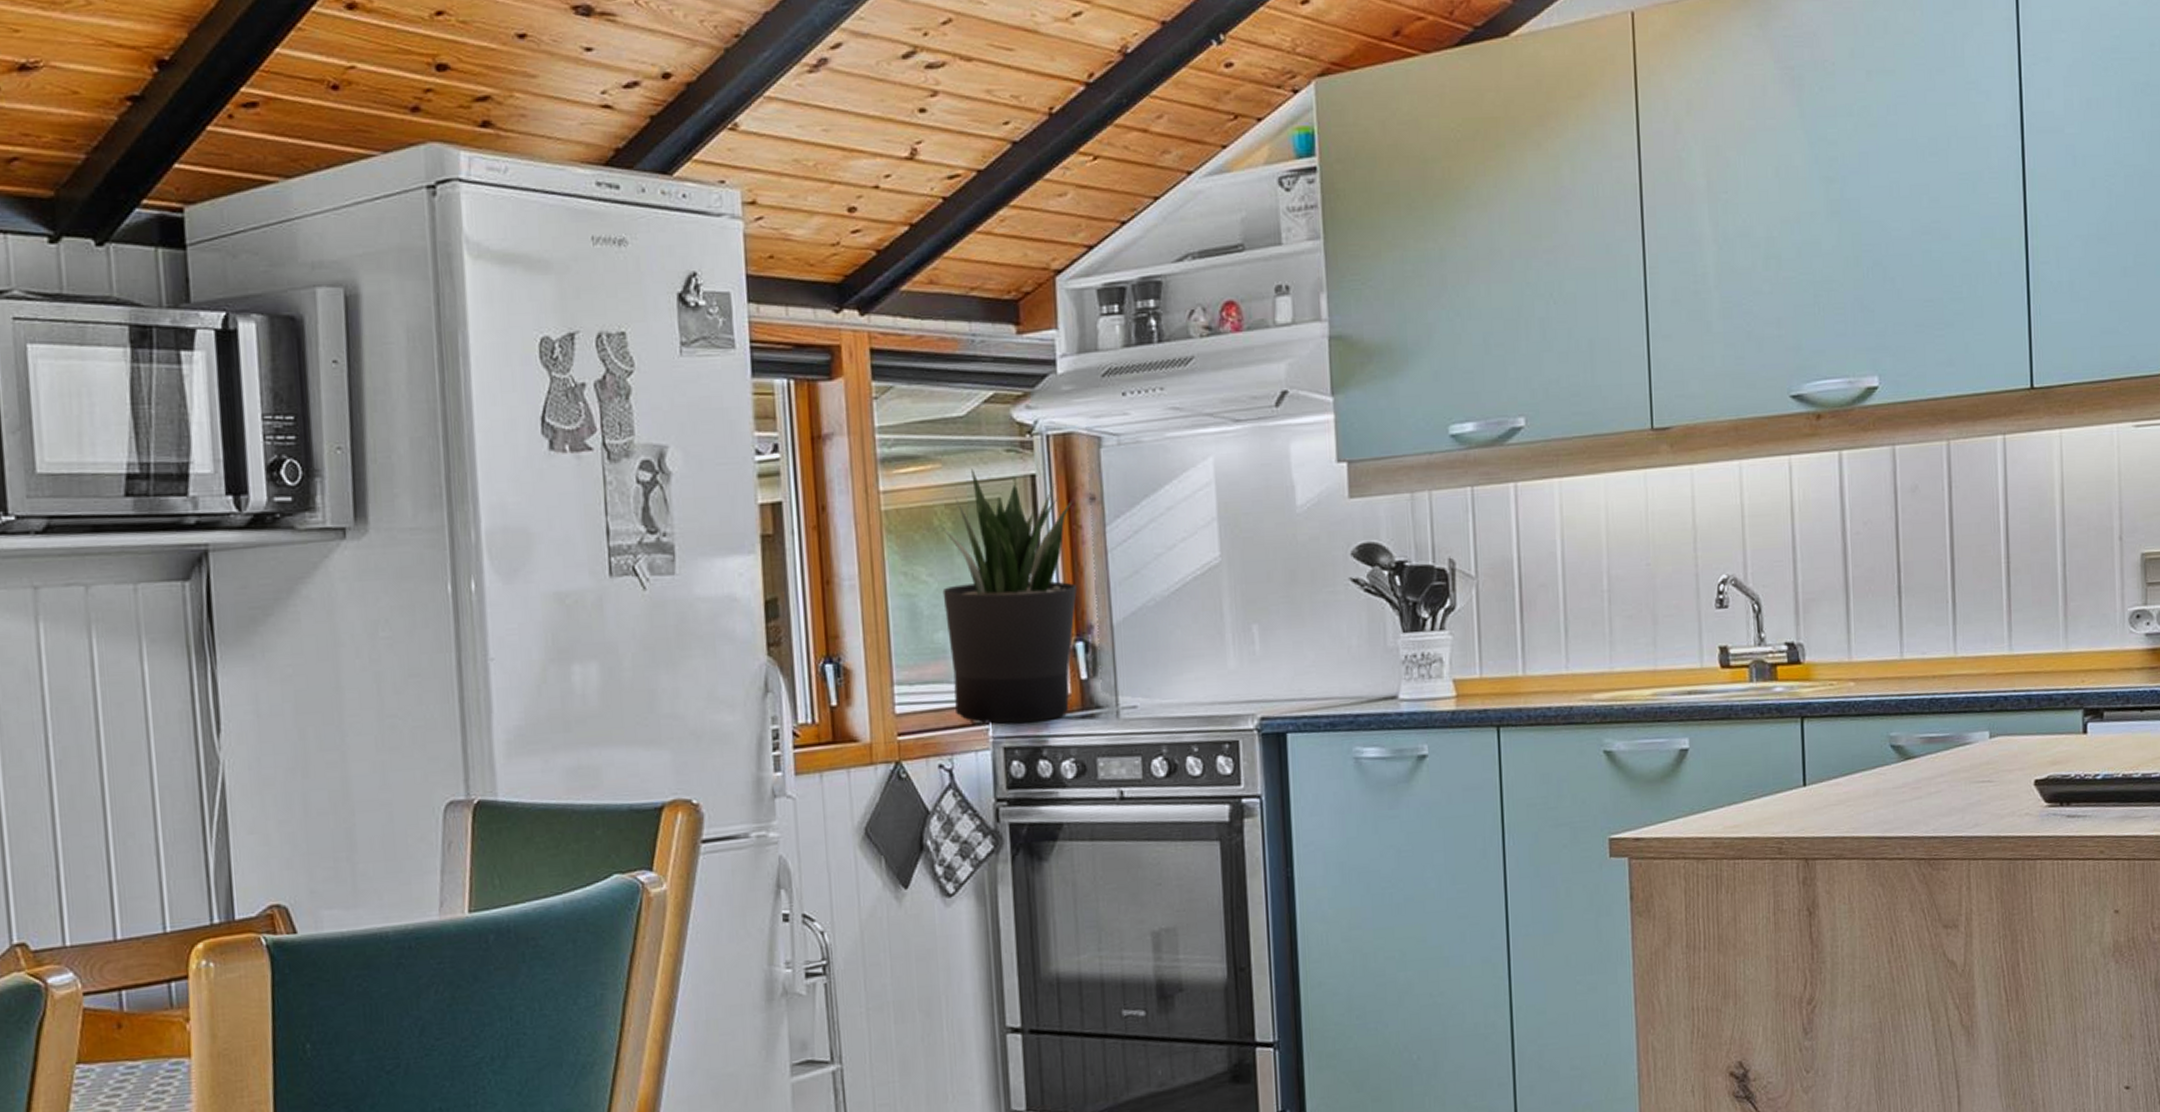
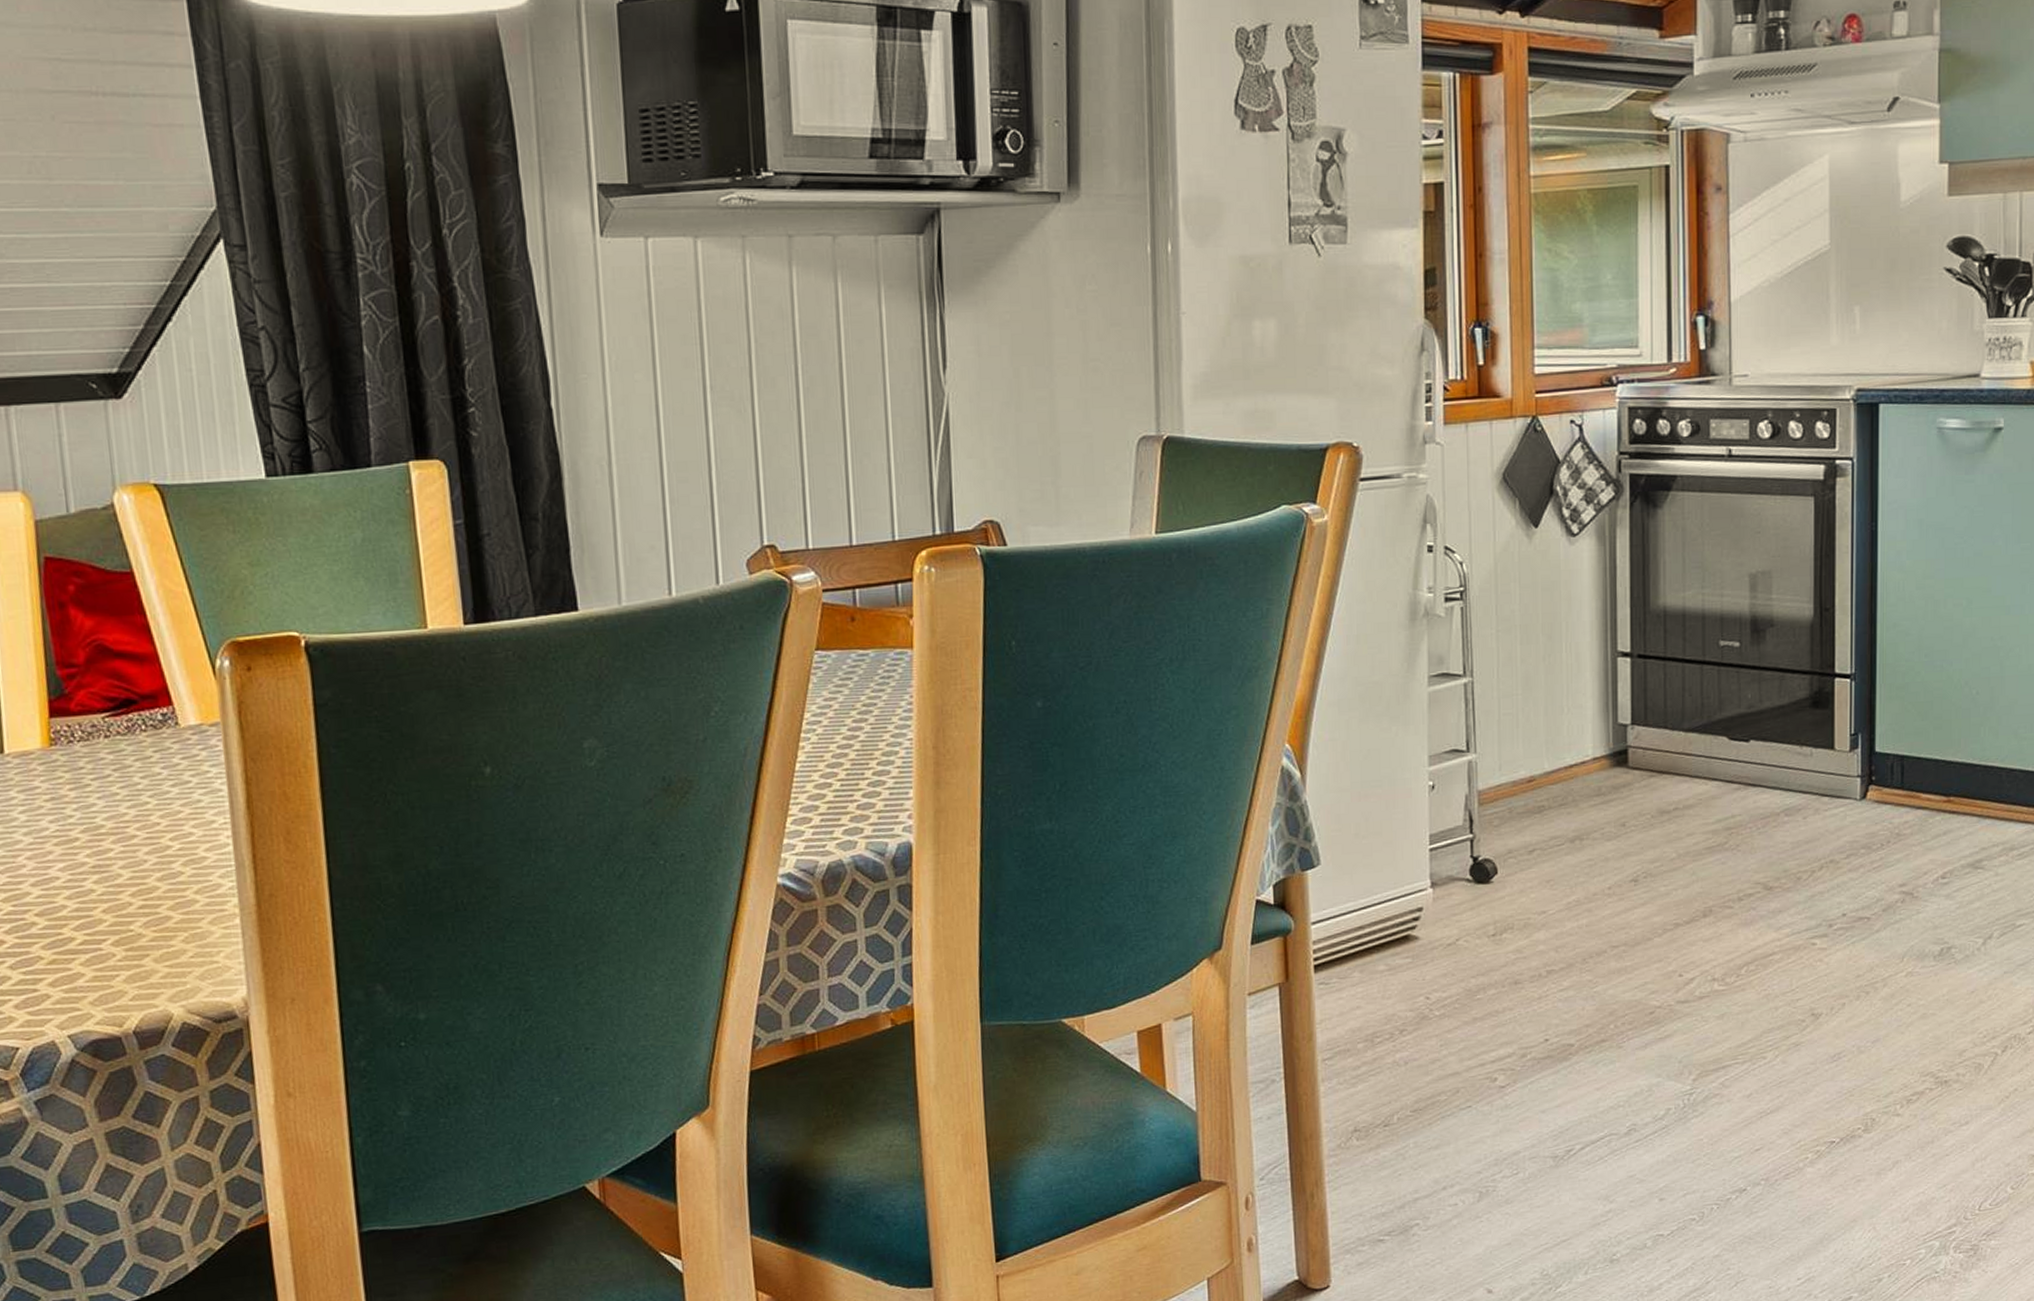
planter: present [941,468,1077,724] -> none [1581,158,1701,386]

